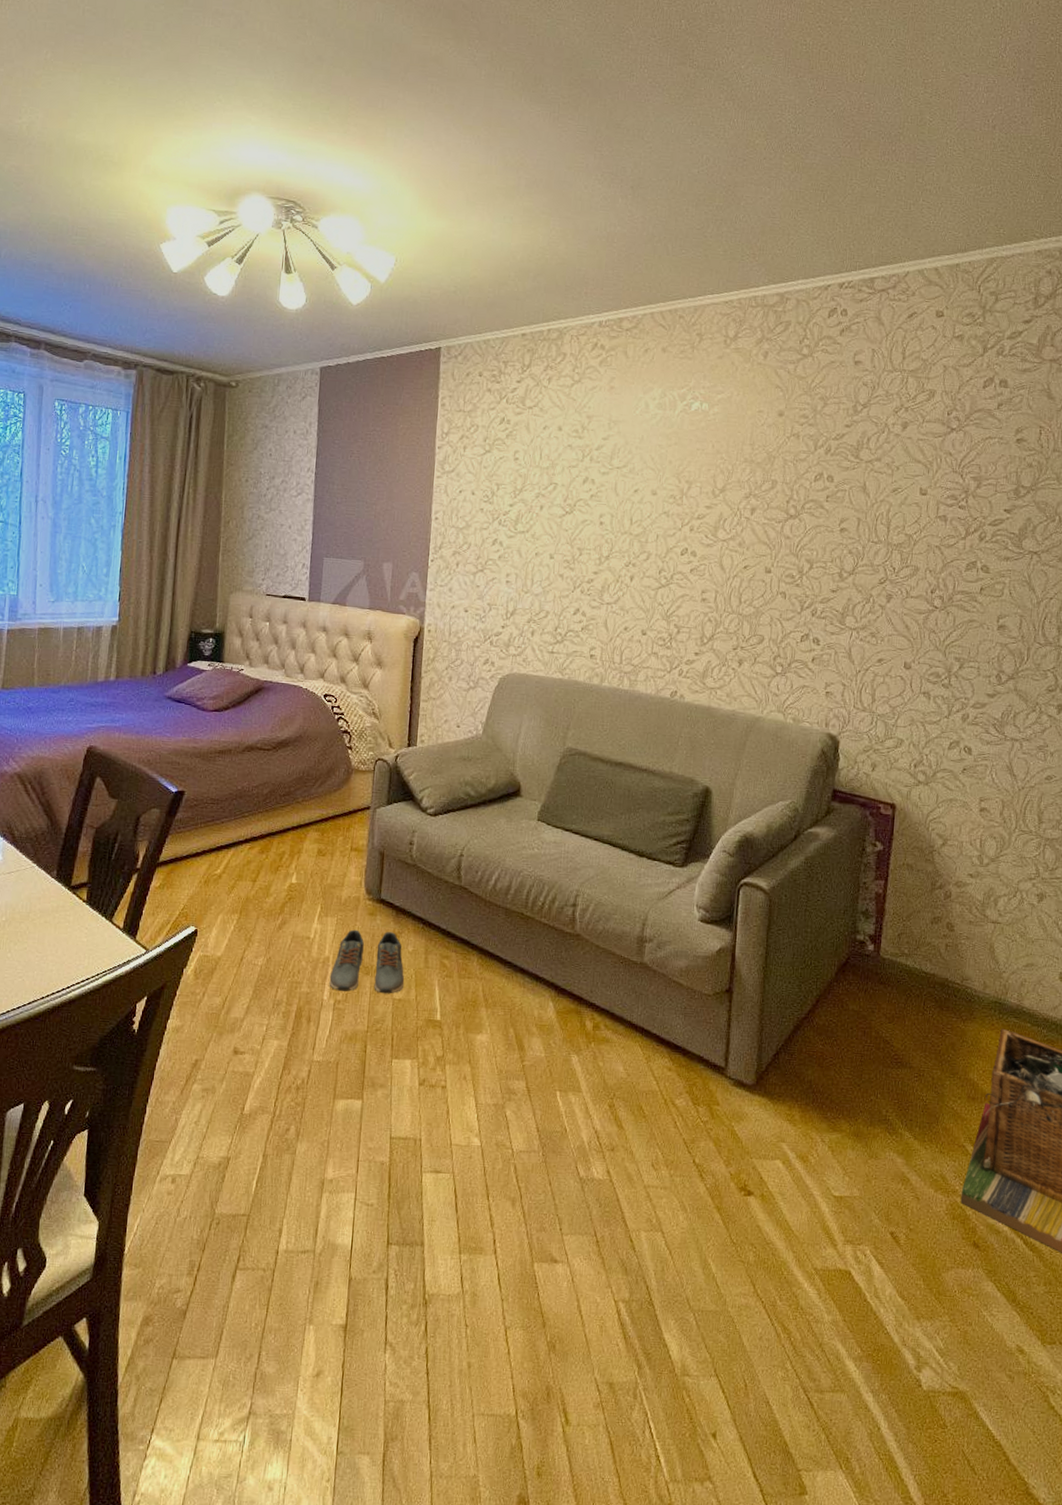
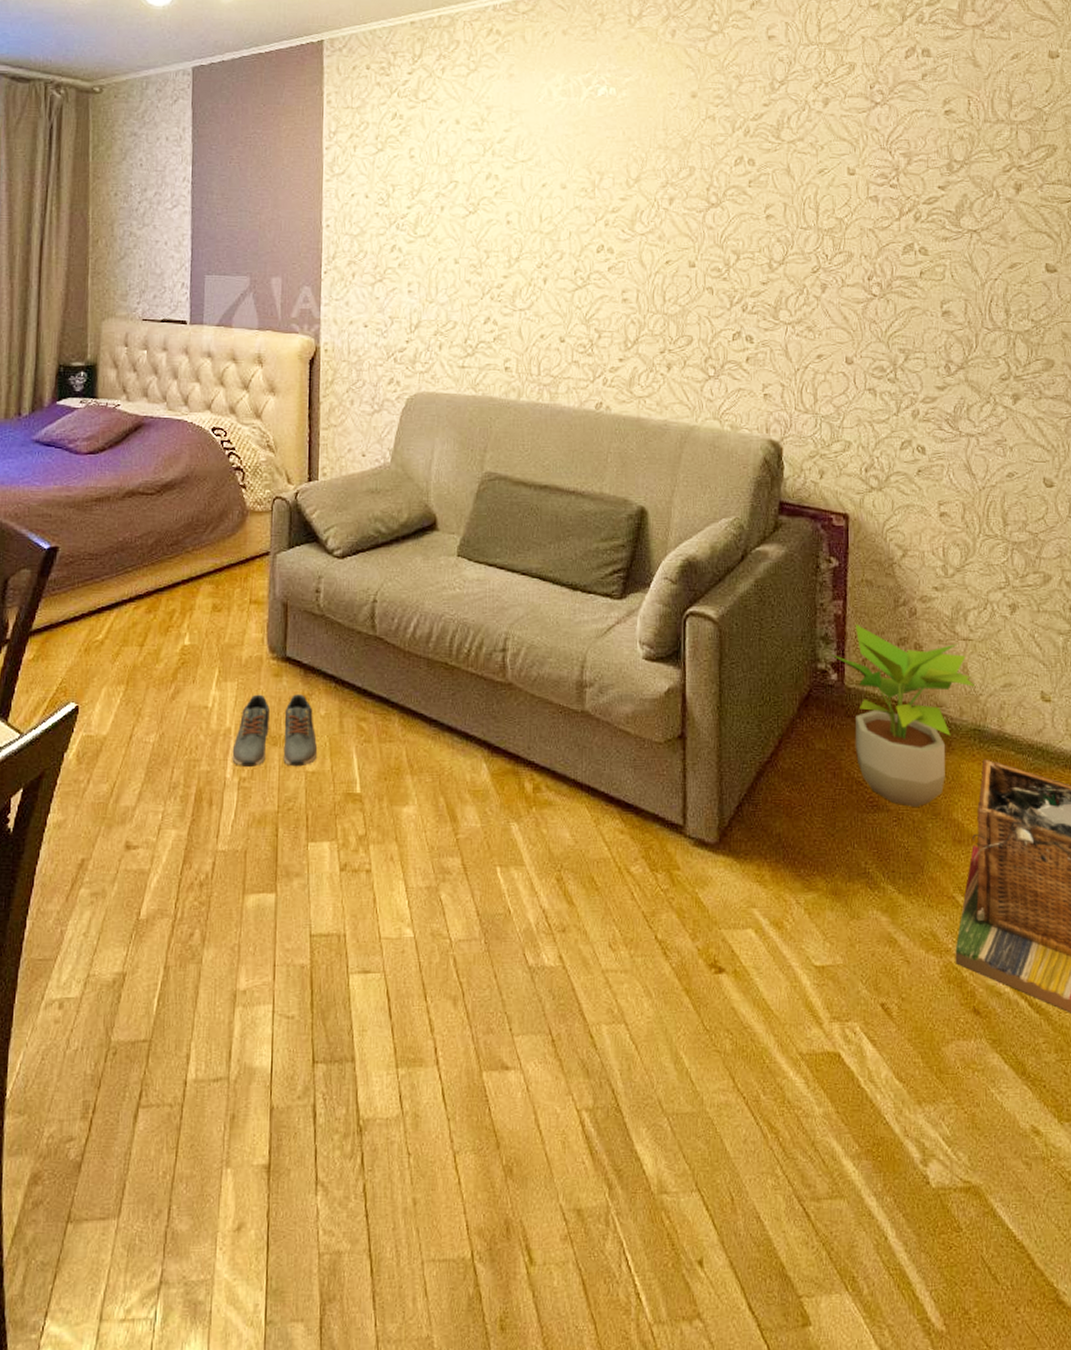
potted plant: none [869,903,999,1067] -> present [830,625,975,808]

